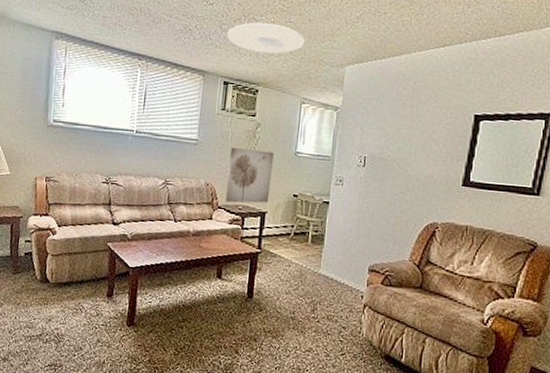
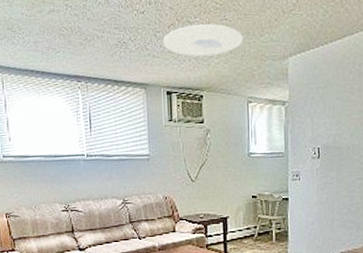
wall art: present [225,147,274,203] -> none [183,156,229,213]

